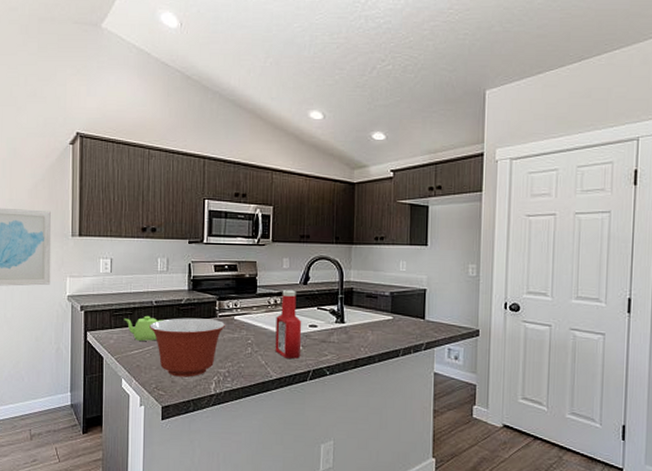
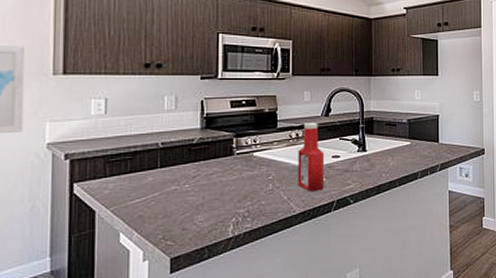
teapot: present [123,315,164,342] -> none [121,159,172,189]
mixing bowl: present [150,318,226,377] -> none [155,157,245,223]

